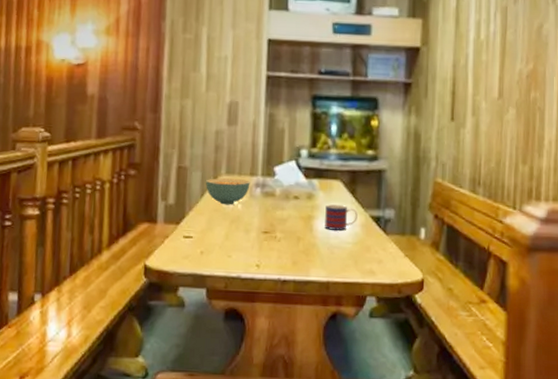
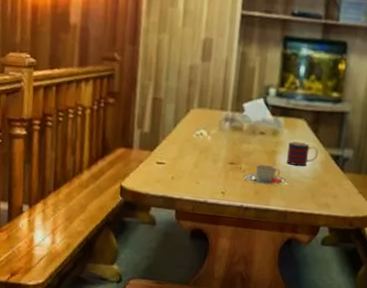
cereal bowl: present [205,178,250,205] -> none [178,110,220,137]
teacup: none [278,231,327,254] -> present [242,164,288,186]

